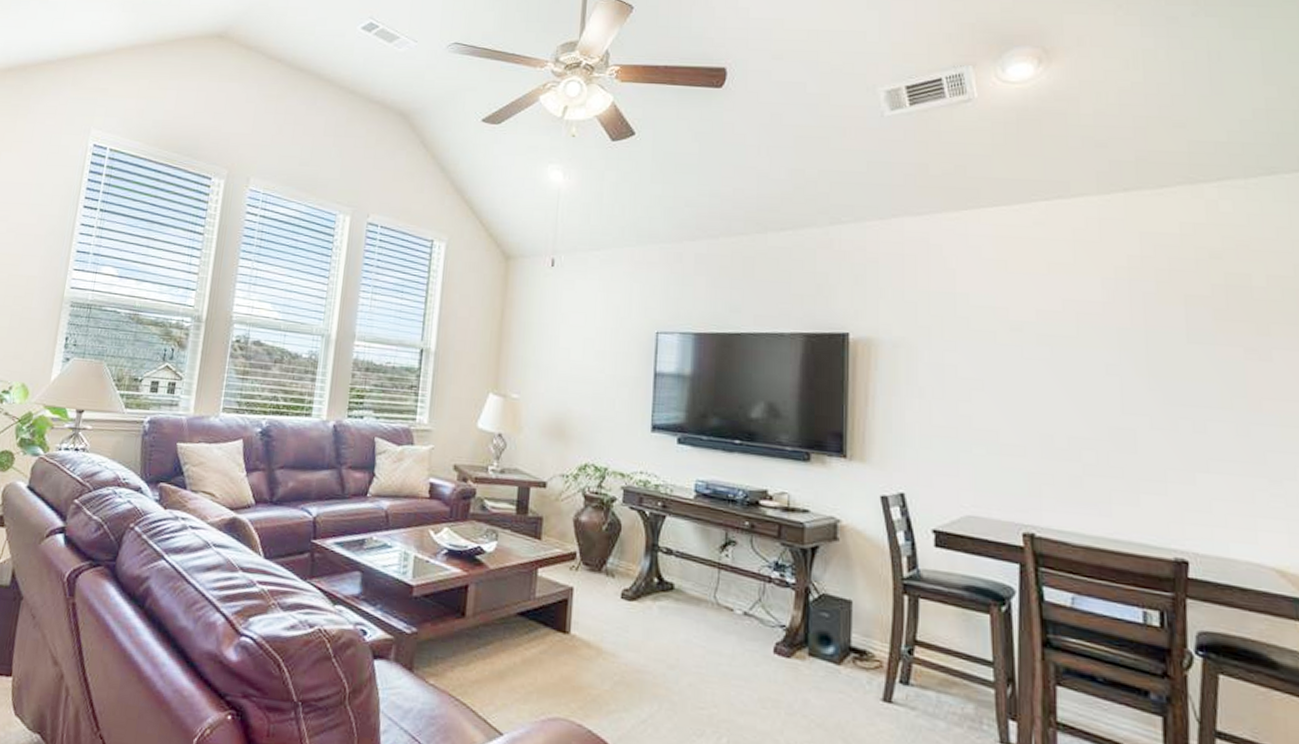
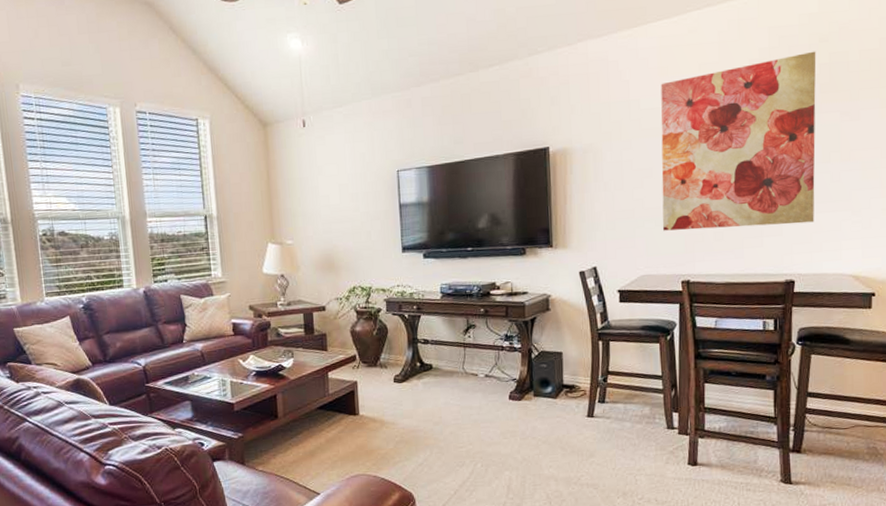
wall art: none [996,267,1214,486] -> present [661,51,816,231]

